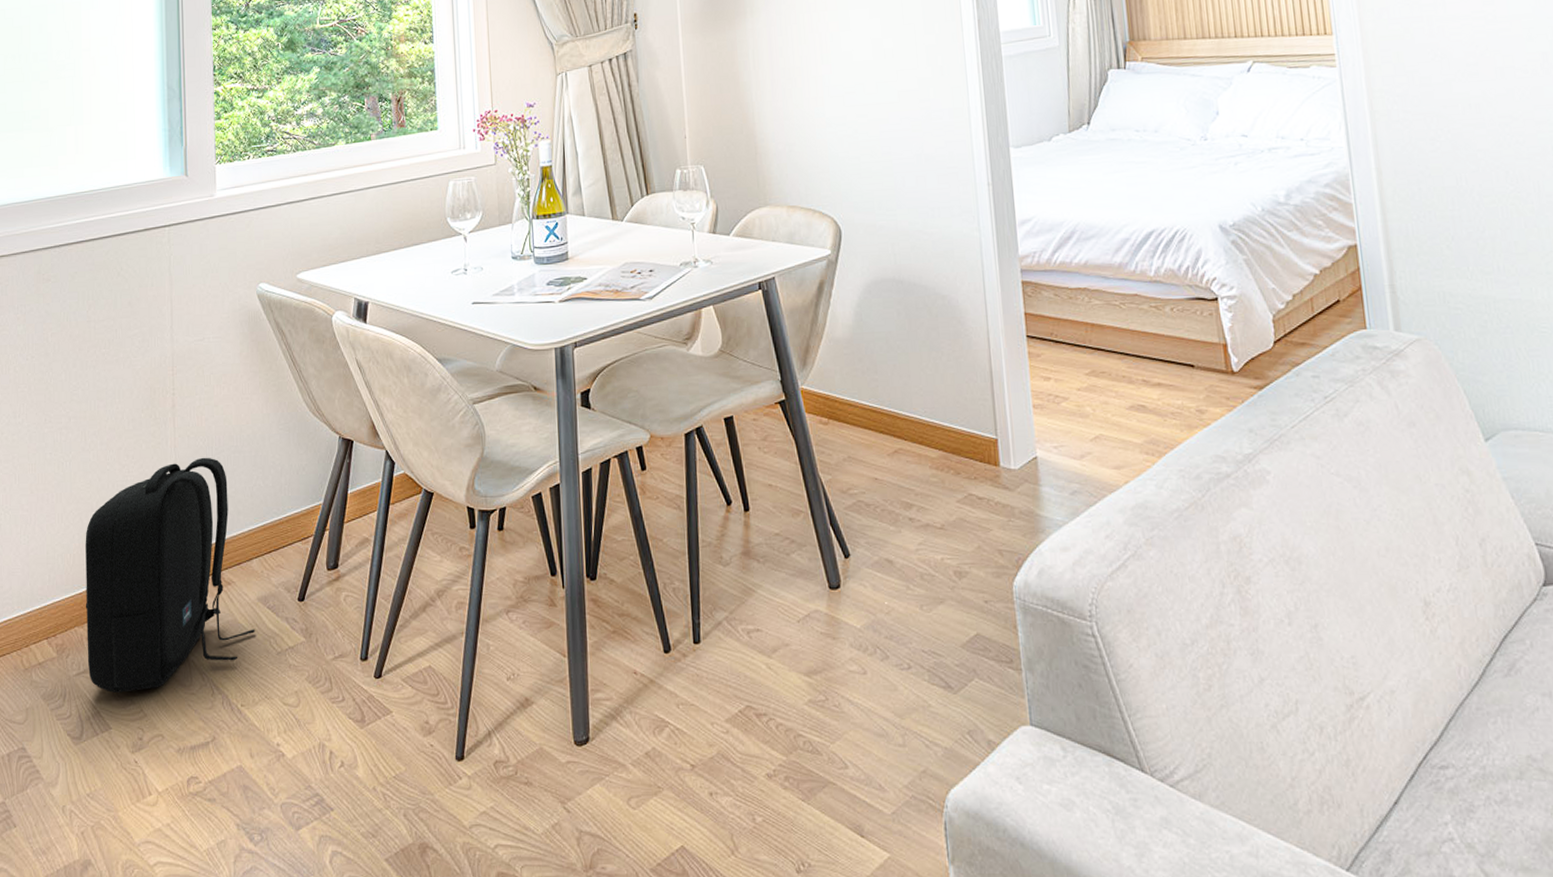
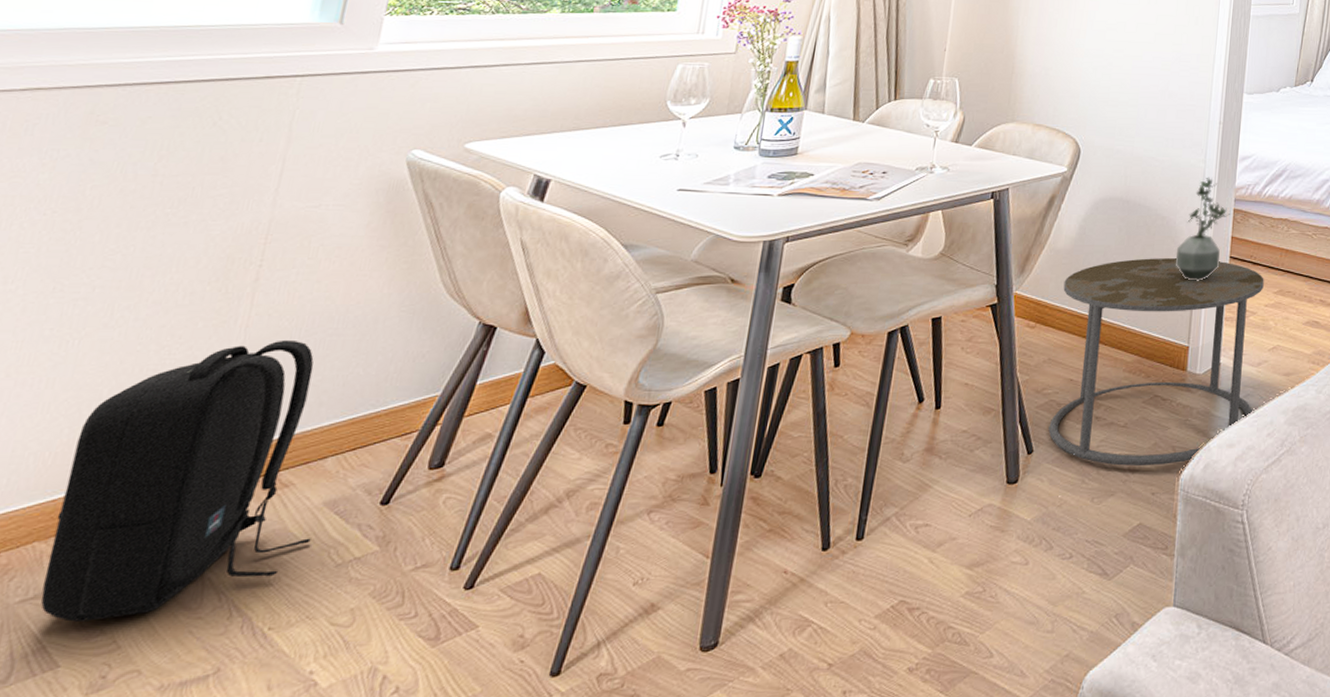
side table: none [849,341,1086,572] -> present [1048,258,1264,467]
potted plant: none [964,247,1018,365] -> present [1175,177,1230,281]

